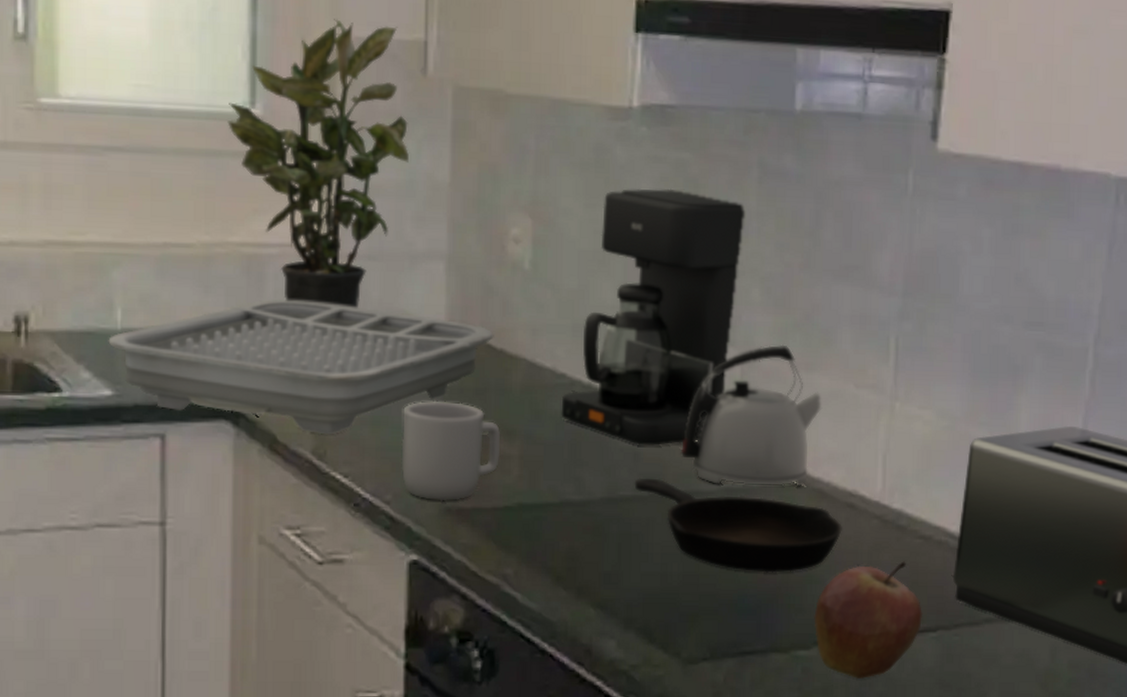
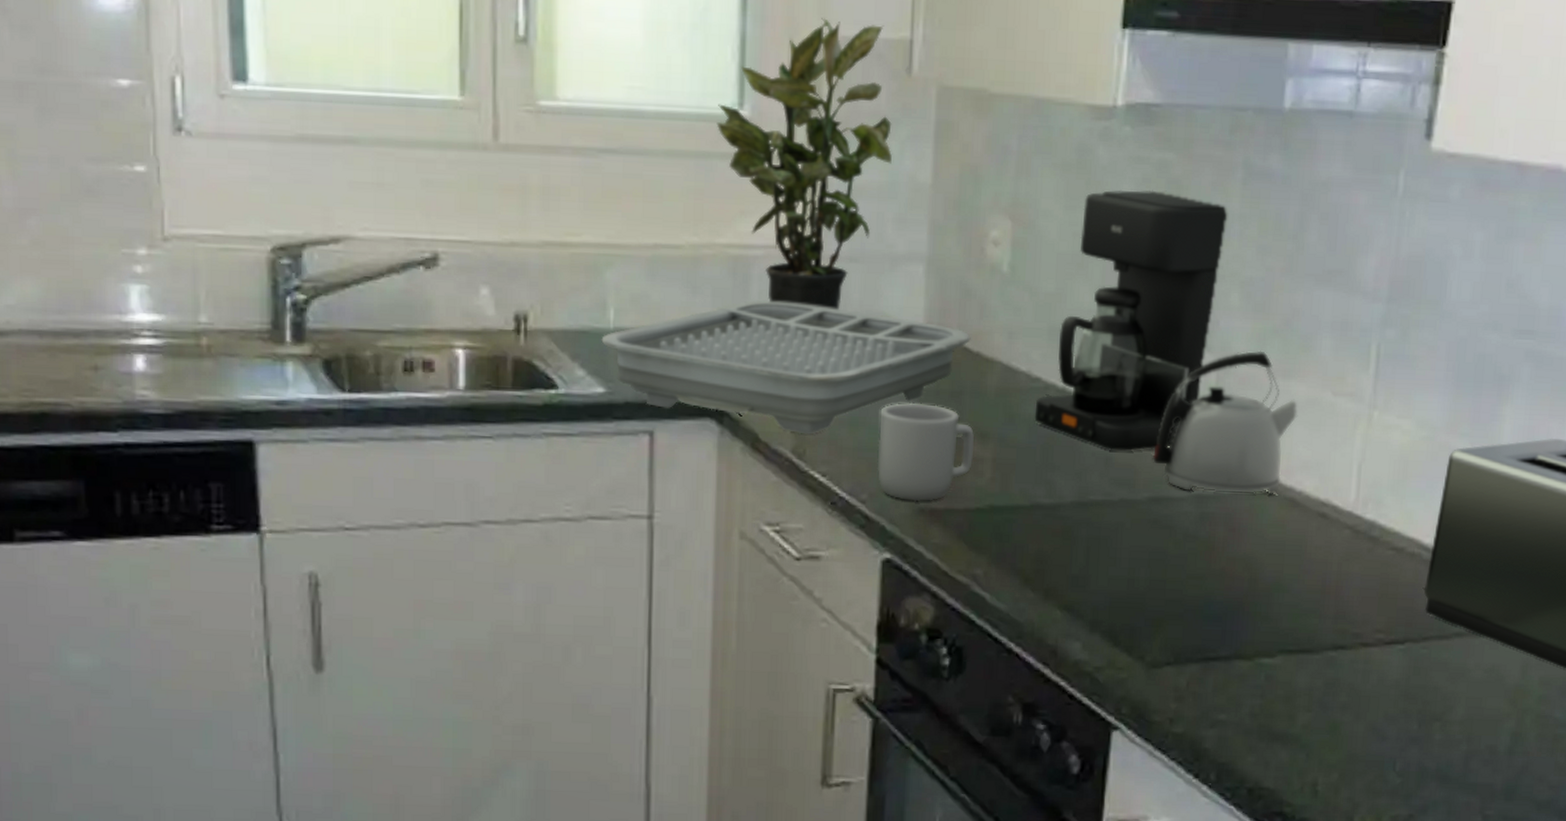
frying pan: present [634,478,843,573] -> none [1104,482,1314,581]
fruit: present [814,561,923,679] -> none [1279,572,1392,688]

